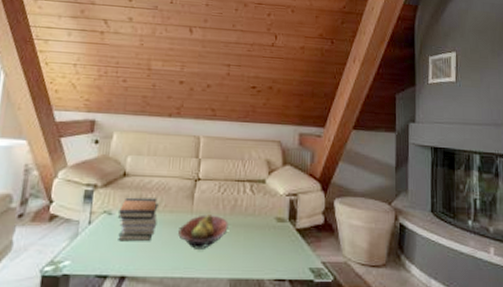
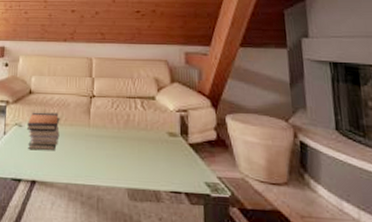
fruit bowl: present [178,214,228,249] -> none [79,128,123,160]

